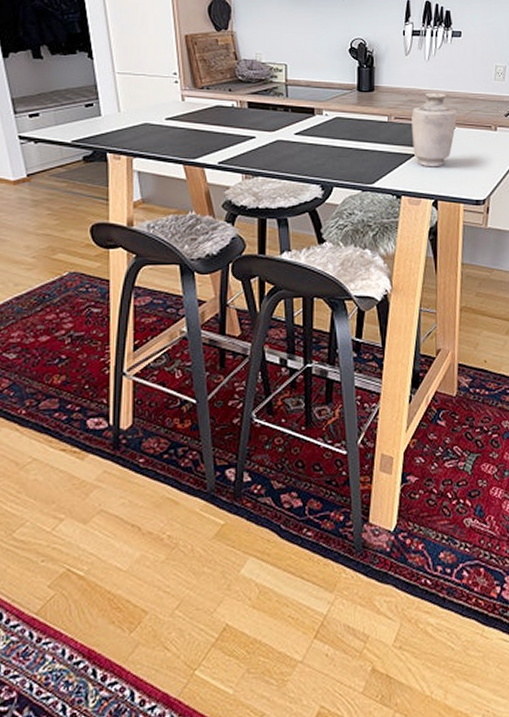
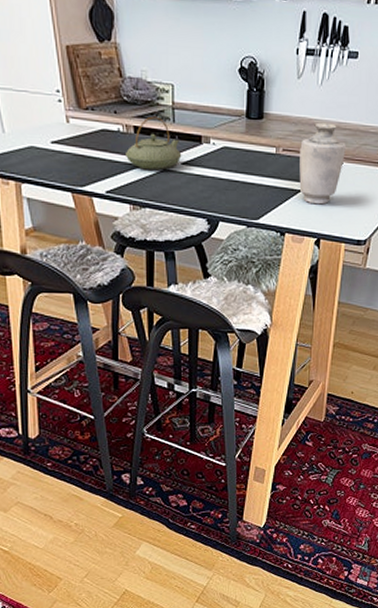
teapot: none [239,92,295,140] -> present [126,116,182,170]

